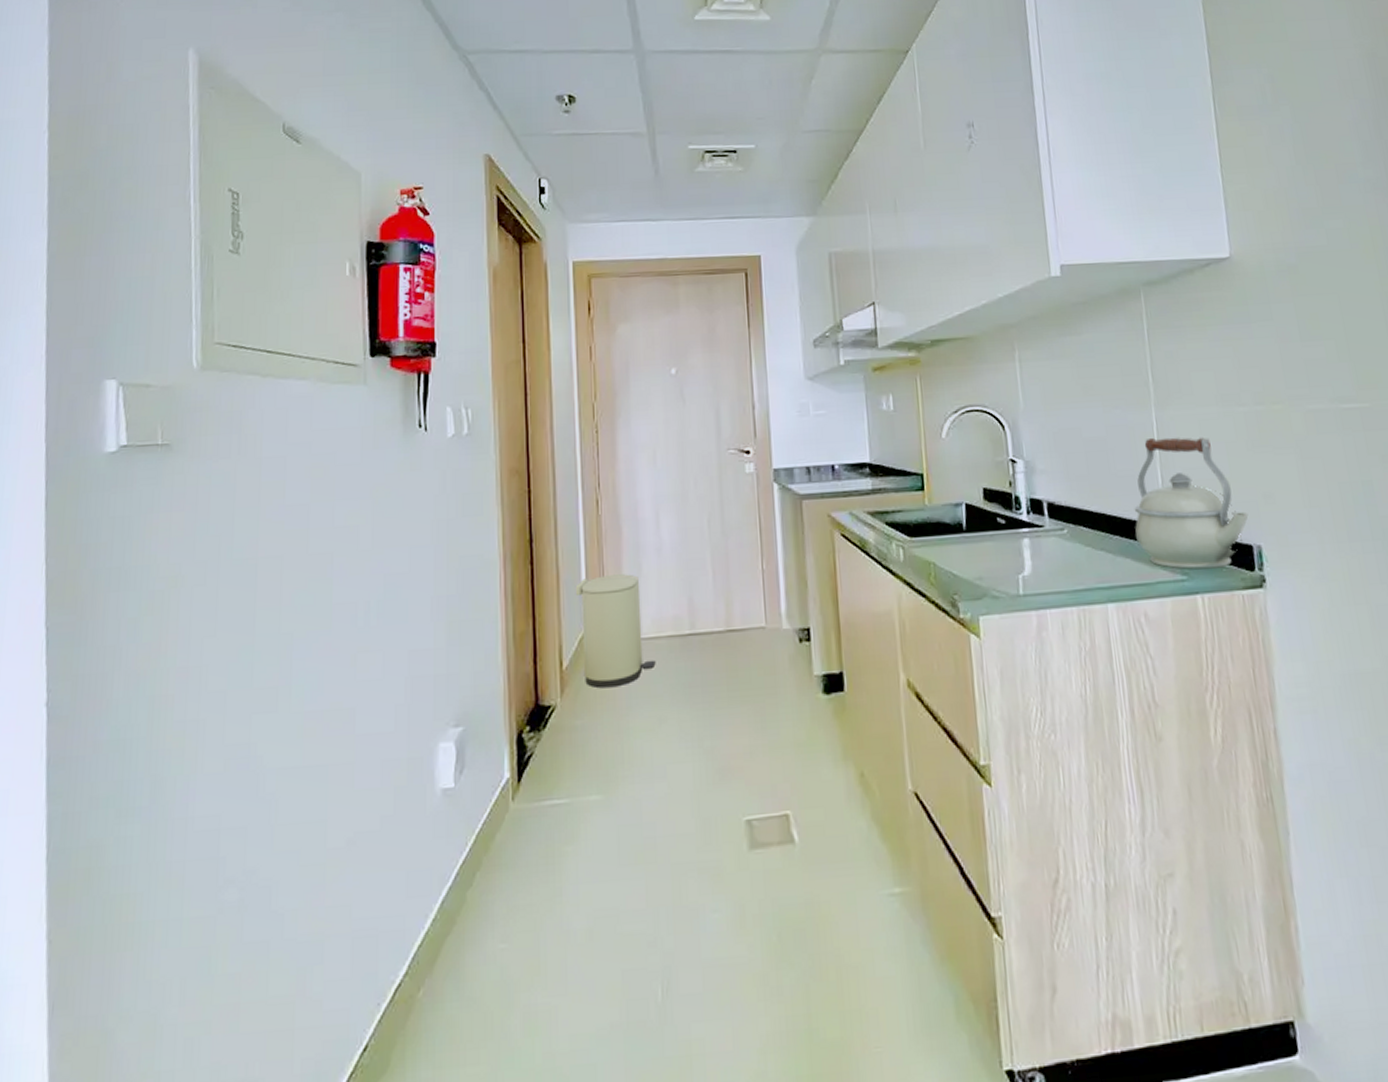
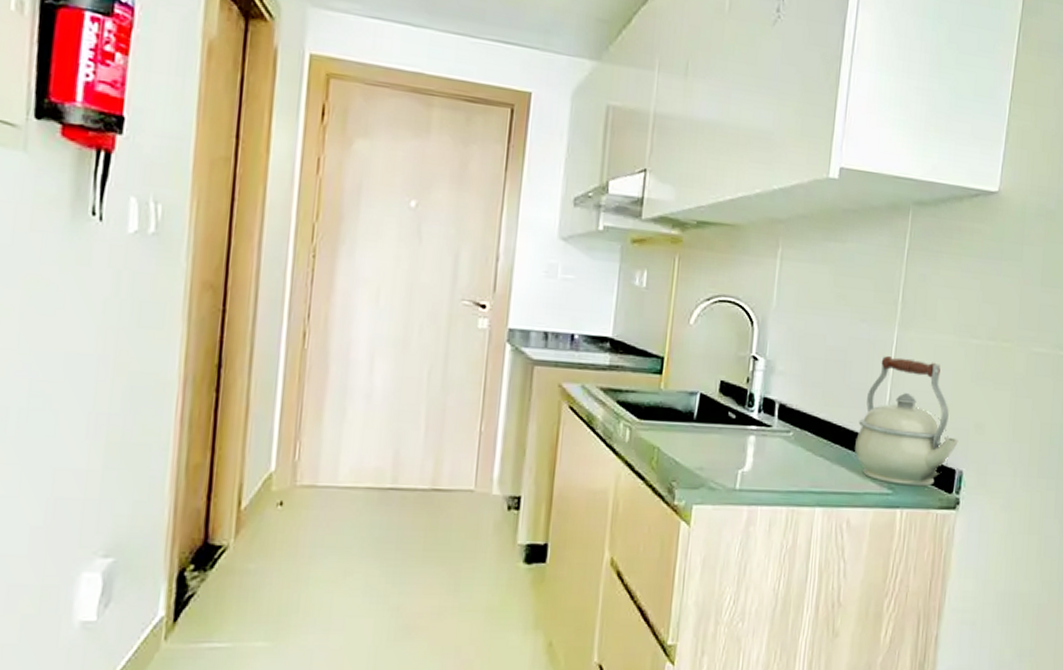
pedal bin: present [575,574,656,689] -> none [265,415,349,534]

